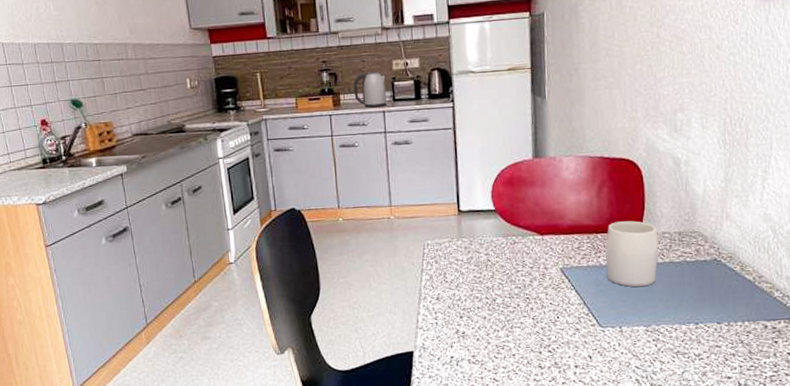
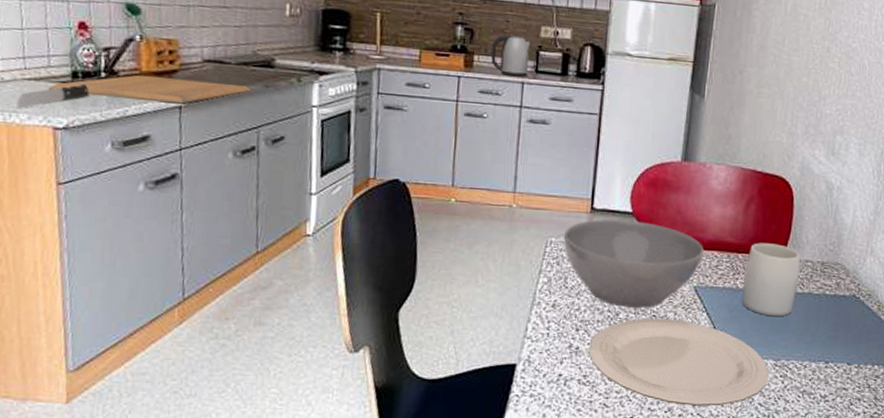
knife: none [9,167,57,193] -> present [17,83,90,108]
chopping board: none [28,150,172,176] -> present [48,74,252,104]
bowl: none [437,216,565,293] -> present [563,219,704,308]
plate: none [473,299,643,374] -> present [588,318,770,406]

